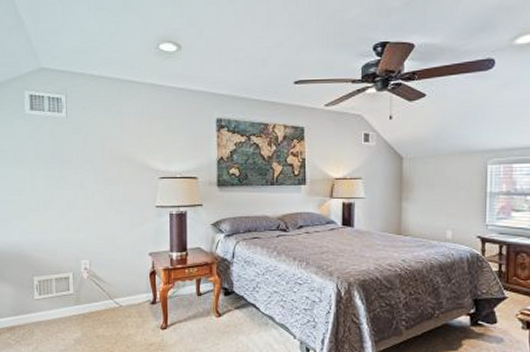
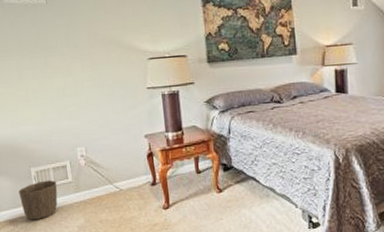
waste basket: none [19,290,58,330] -> present [19,180,58,221]

